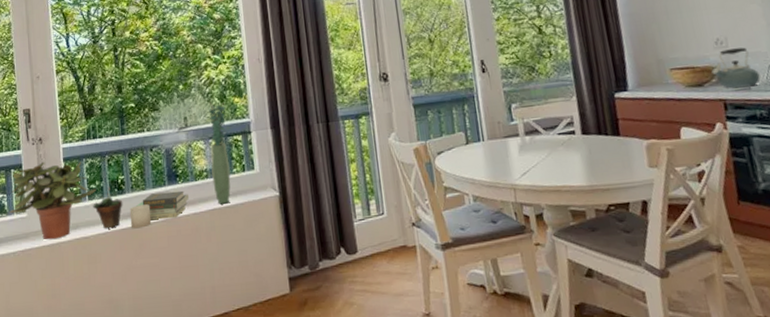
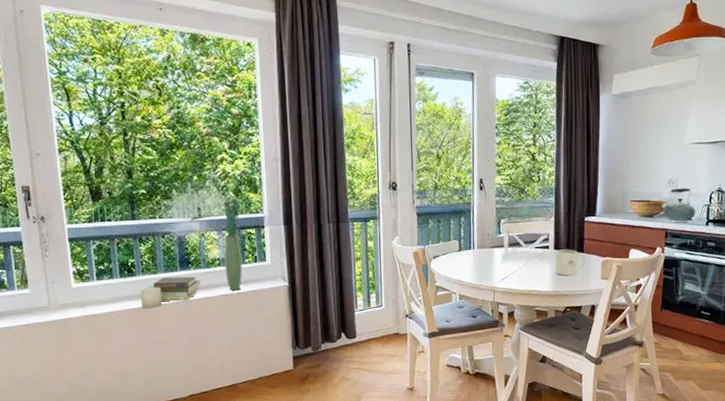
potted plant: present [9,161,97,241] -> none [10,241,105,316]
succulent plant: present [93,187,123,229] -> none [101,269,133,308]
mug: none [585,132,625,166] -> present [556,249,585,276]

